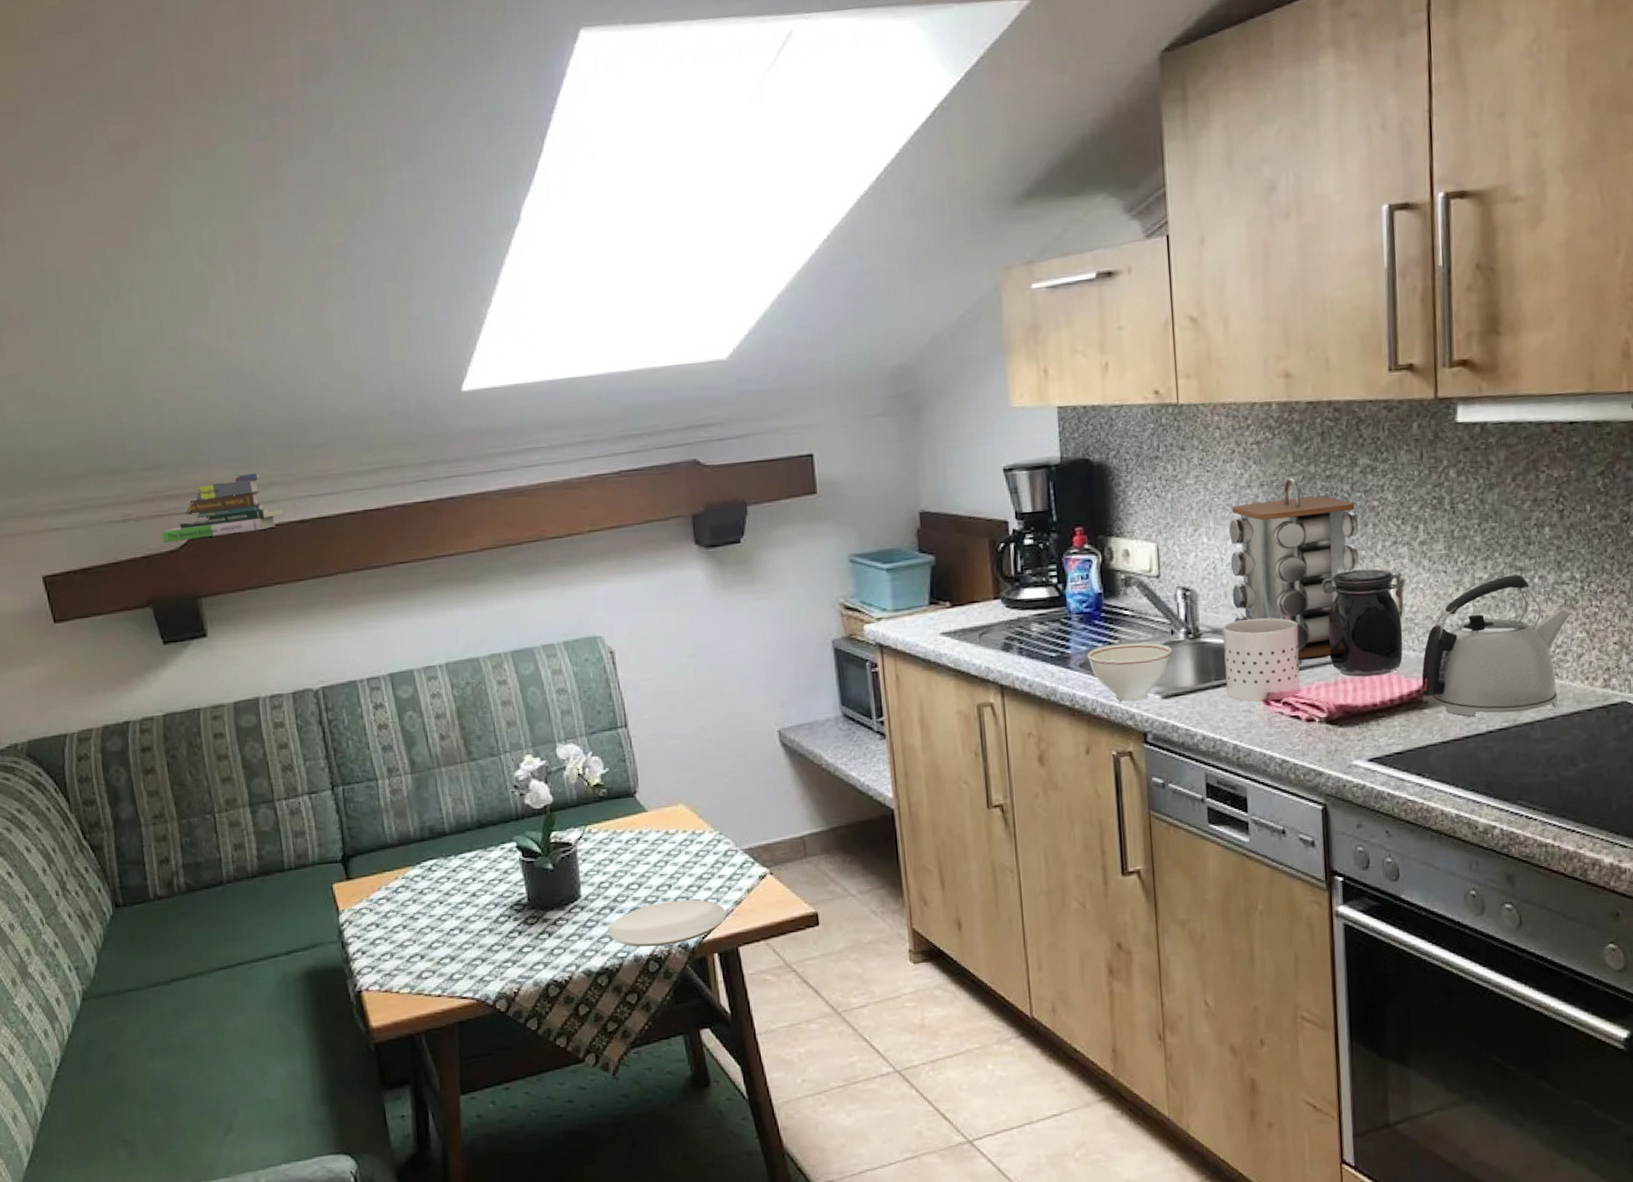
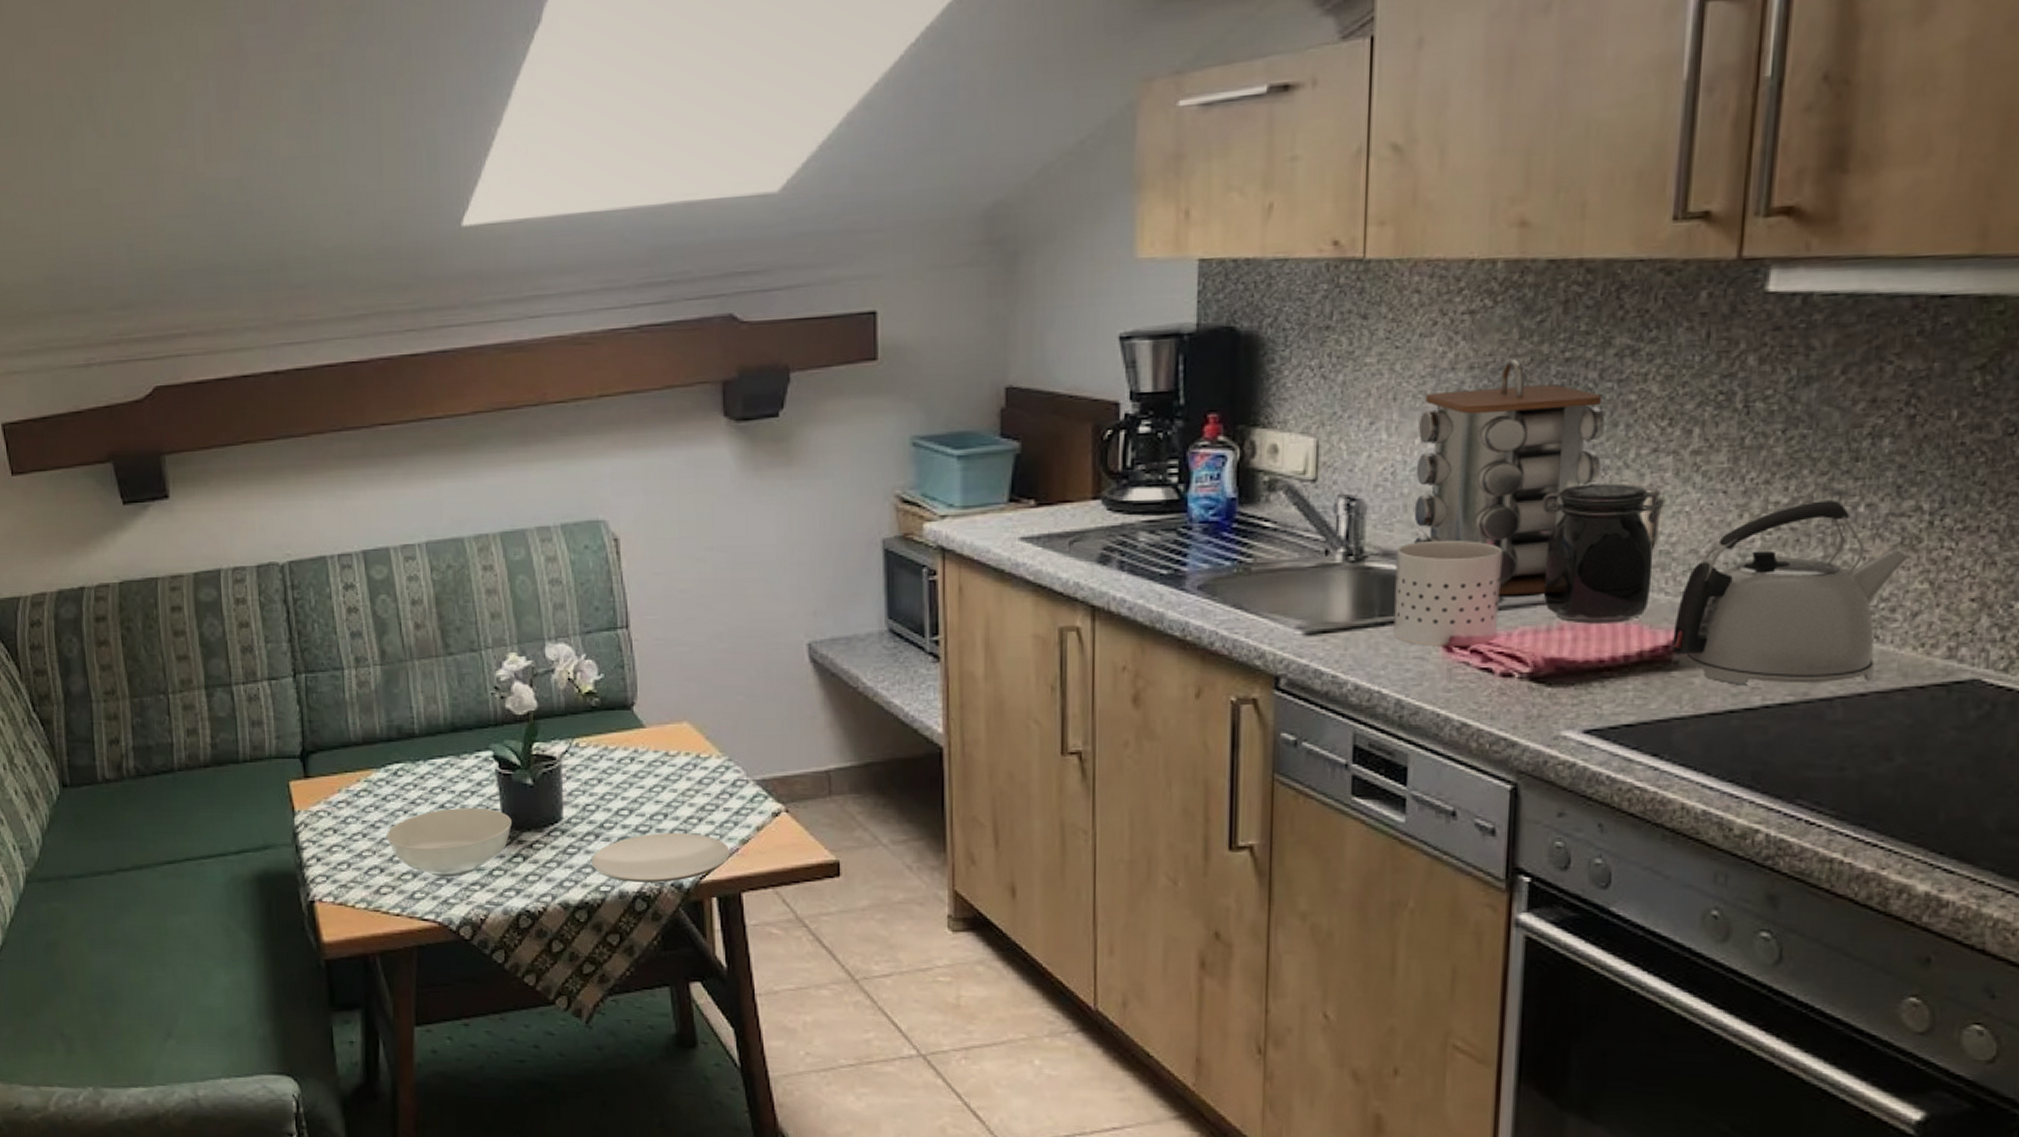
books: present [161,473,283,543] -> none [125,316,256,391]
bowl: none [425,893,538,958] -> present [387,807,513,878]
bowl: present [1086,642,1173,702] -> none [1208,562,1325,636]

